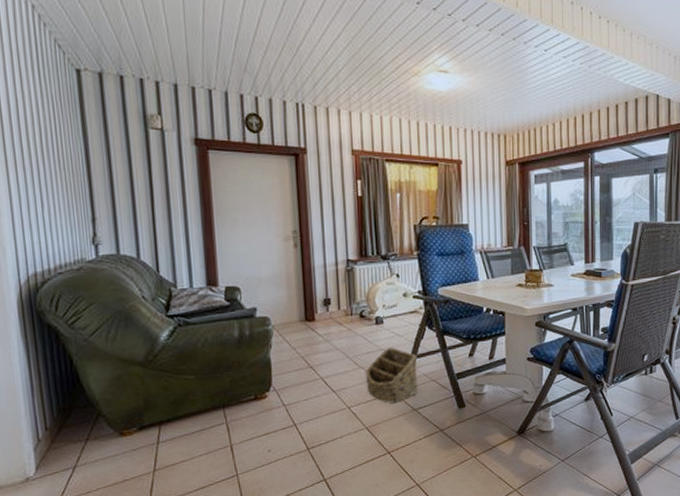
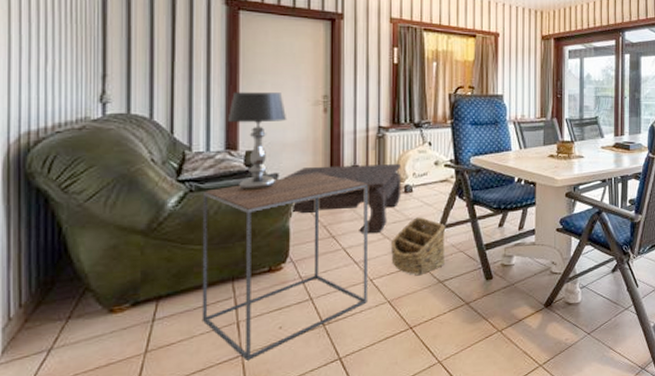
side table: none [190,306,347,480] -> present [202,173,368,360]
table lamp: none [206,229,261,324] -> present [227,92,287,190]
coffee table: none [238,296,373,364] -> present [255,164,402,234]

